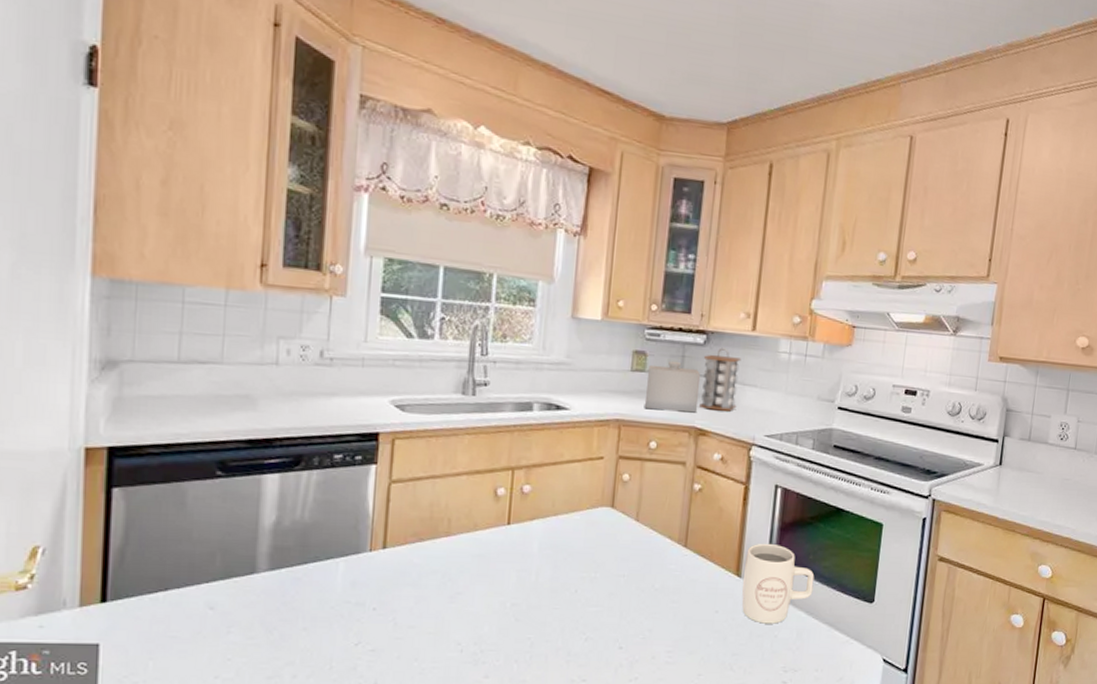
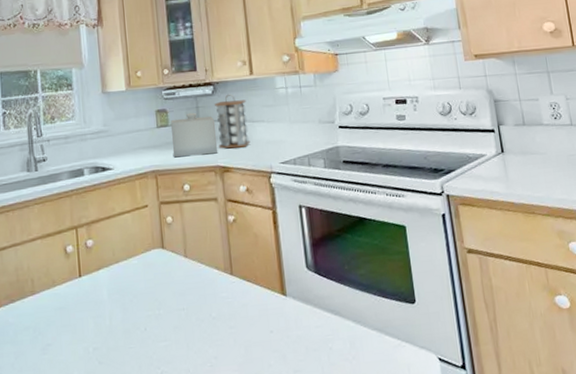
mug: present [742,543,815,624] -> none [287,260,356,338]

